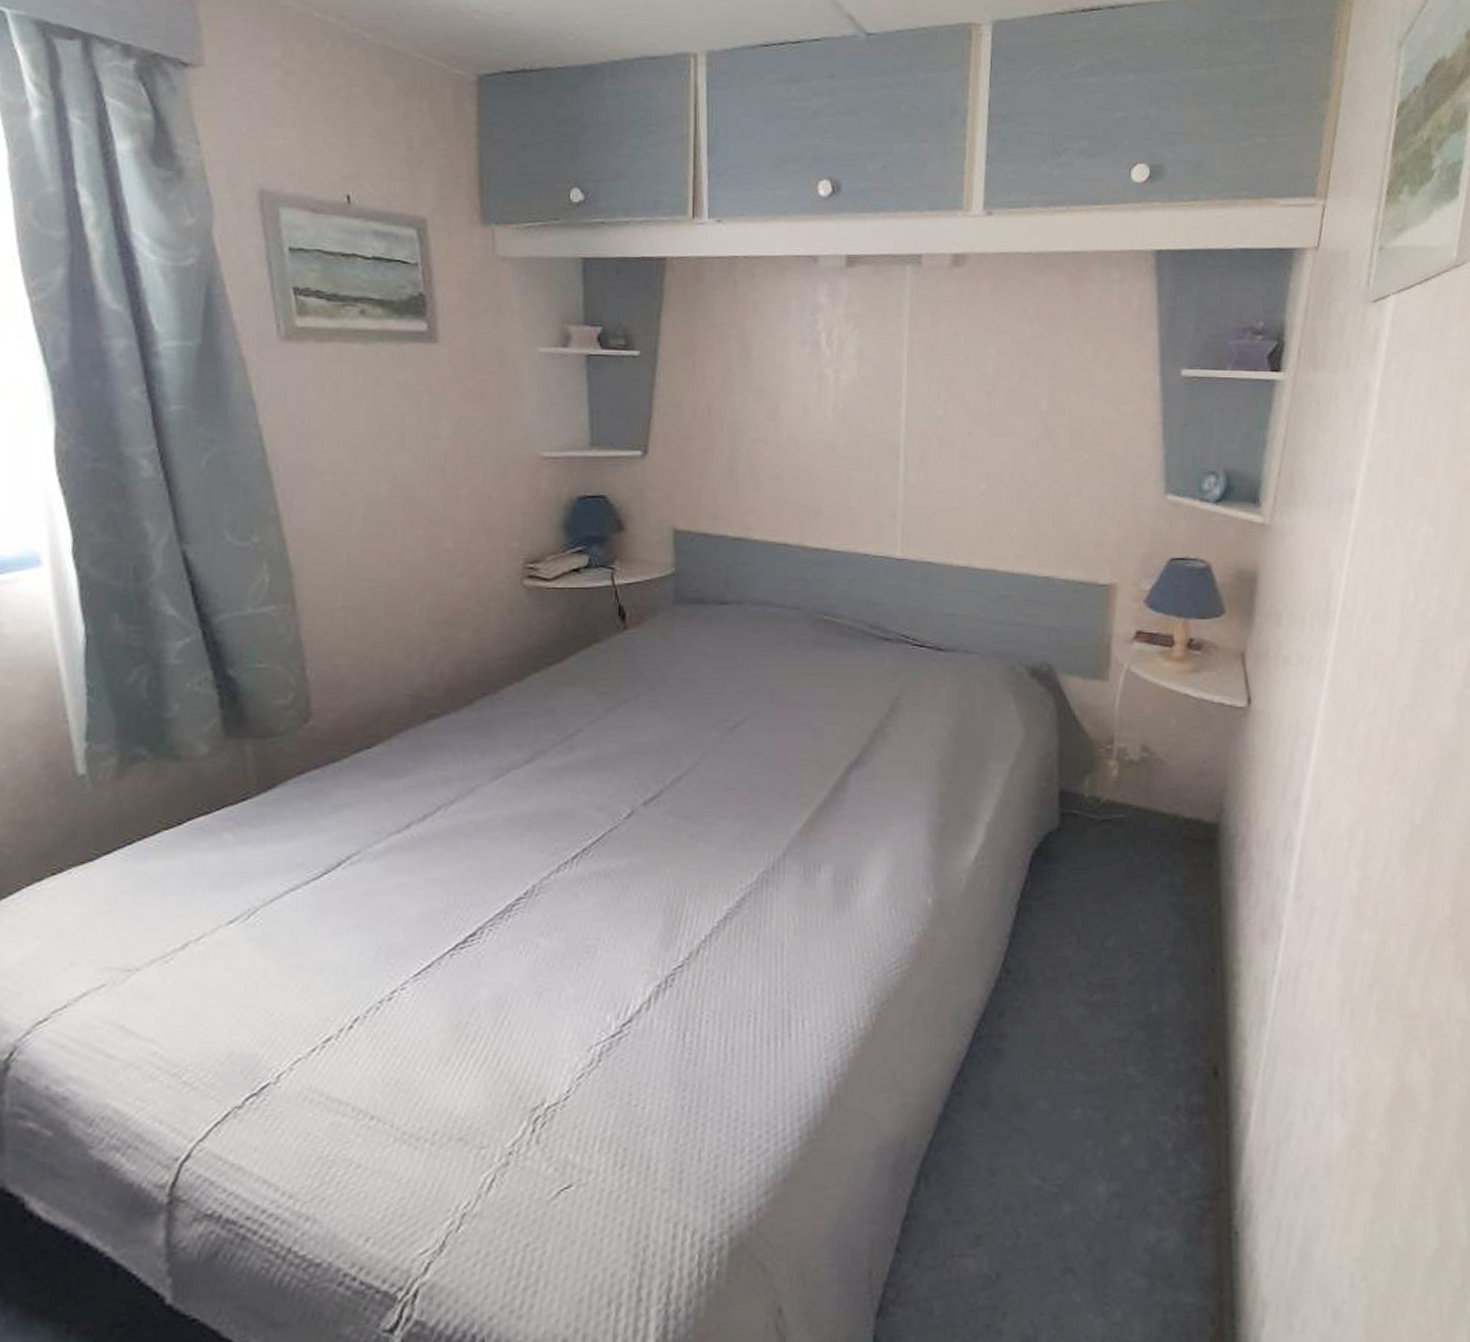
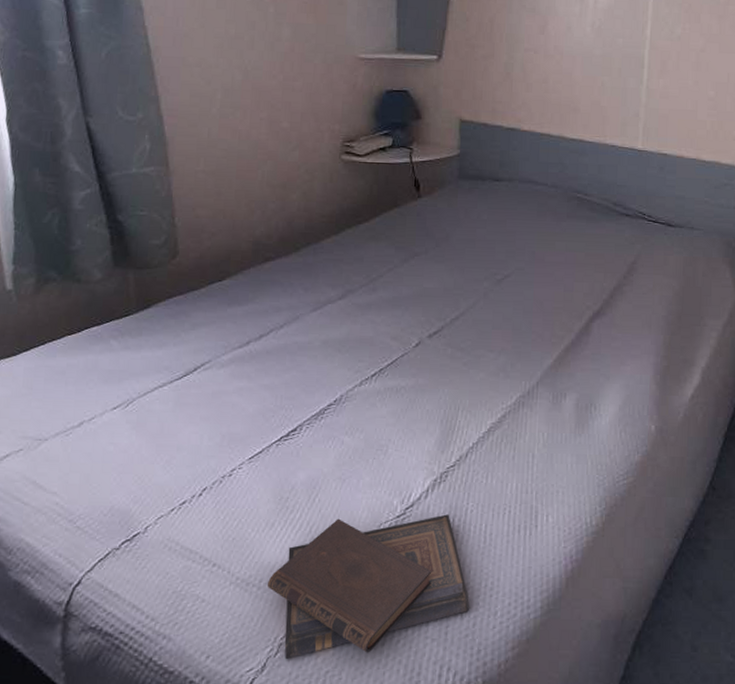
diary: none [443,1028,708,1233] -> present [267,514,469,659]

